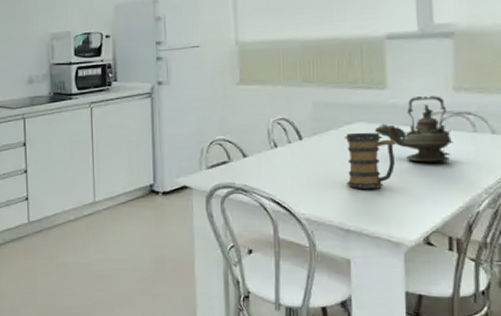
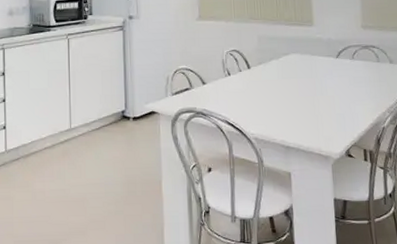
mug: present [345,132,397,189] -> none [283,62,323,111]
teapot: present [374,96,453,162] -> none [305,32,364,87]

